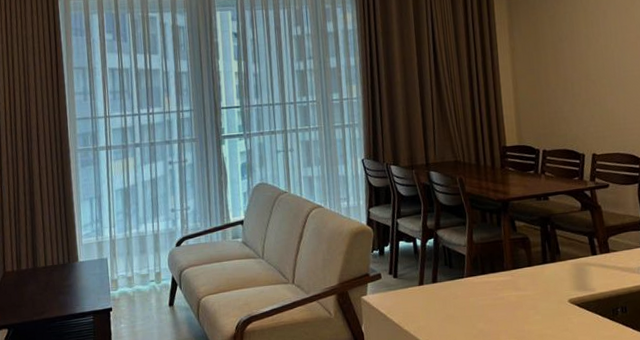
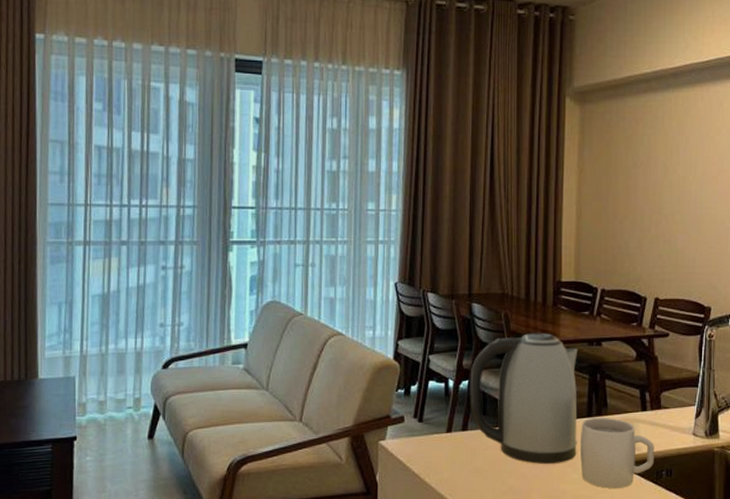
kettle: none [435,192,537,308] -> present [470,332,578,464]
mug: none [538,263,609,327] -> present [580,417,654,488]

